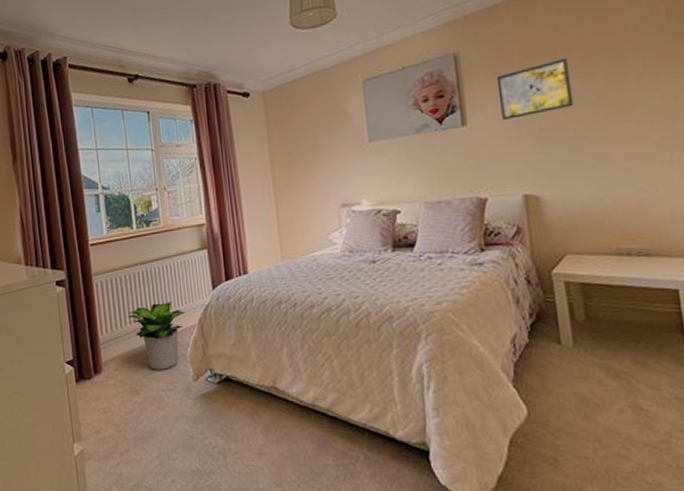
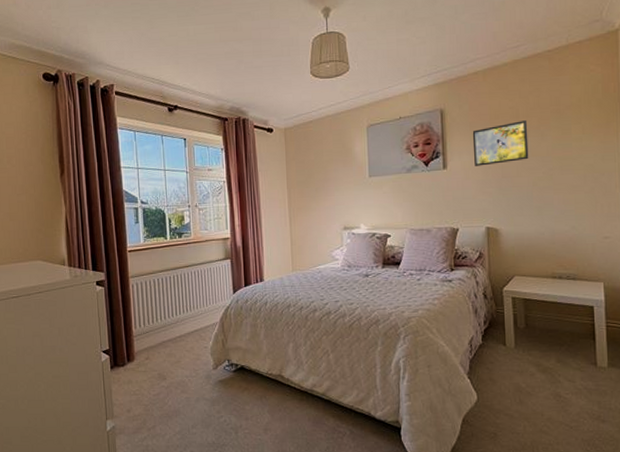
potted plant: present [126,302,186,370] -> none [158,303,210,360]

